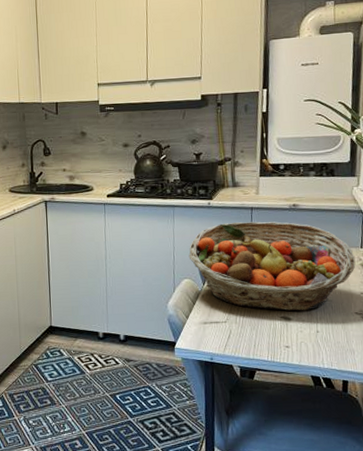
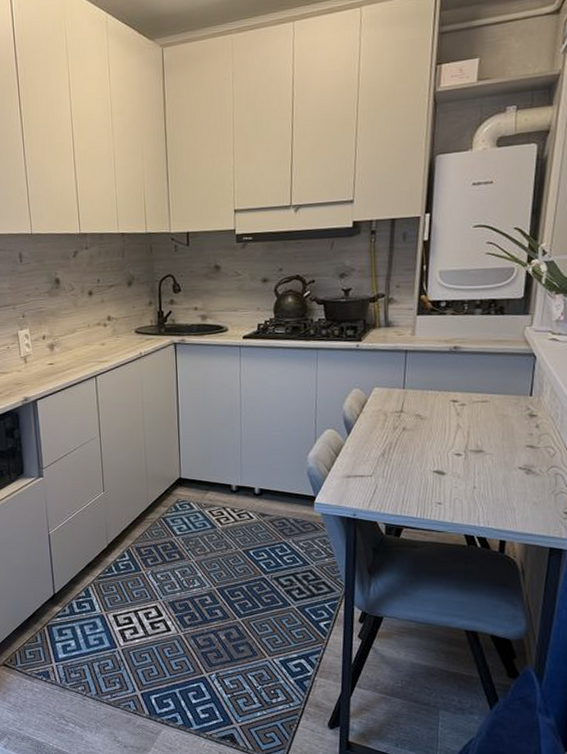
fruit basket: present [188,221,356,312] -> none [332,366,523,465]

